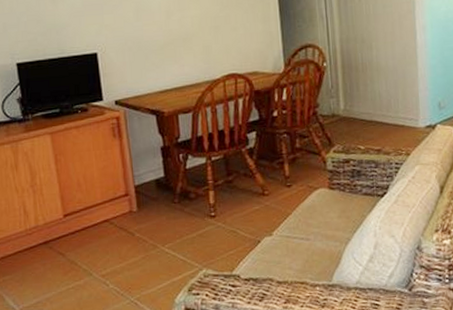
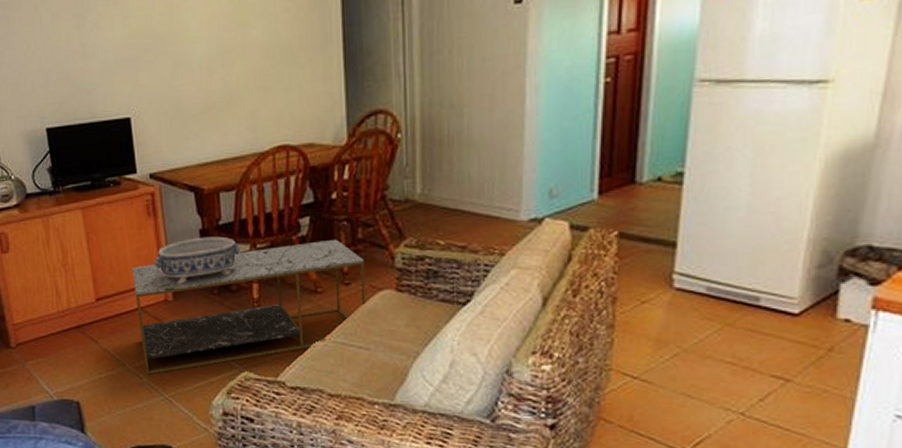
coffee table: none [98,149,305,281] -> present [132,239,365,375]
decorative bowl: none [119,152,197,197] -> present [153,236,240,286]

